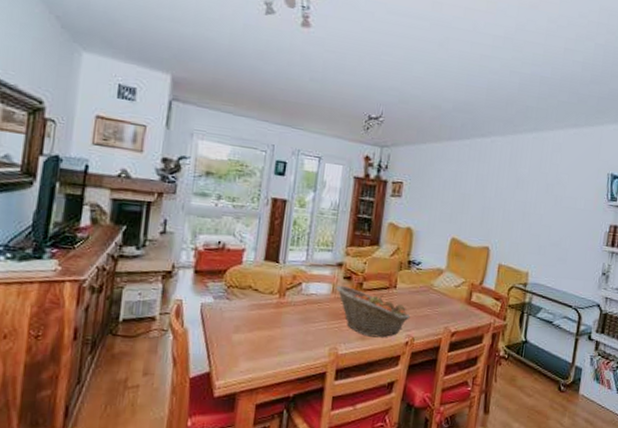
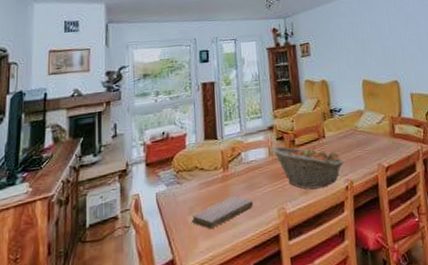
notebook: none [236,325,306,351] -> present [192,196,254,229]

